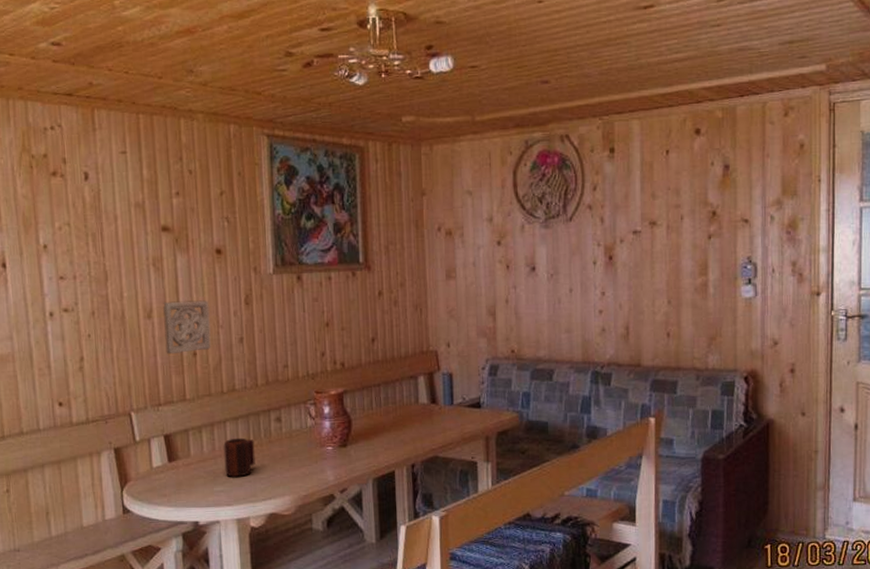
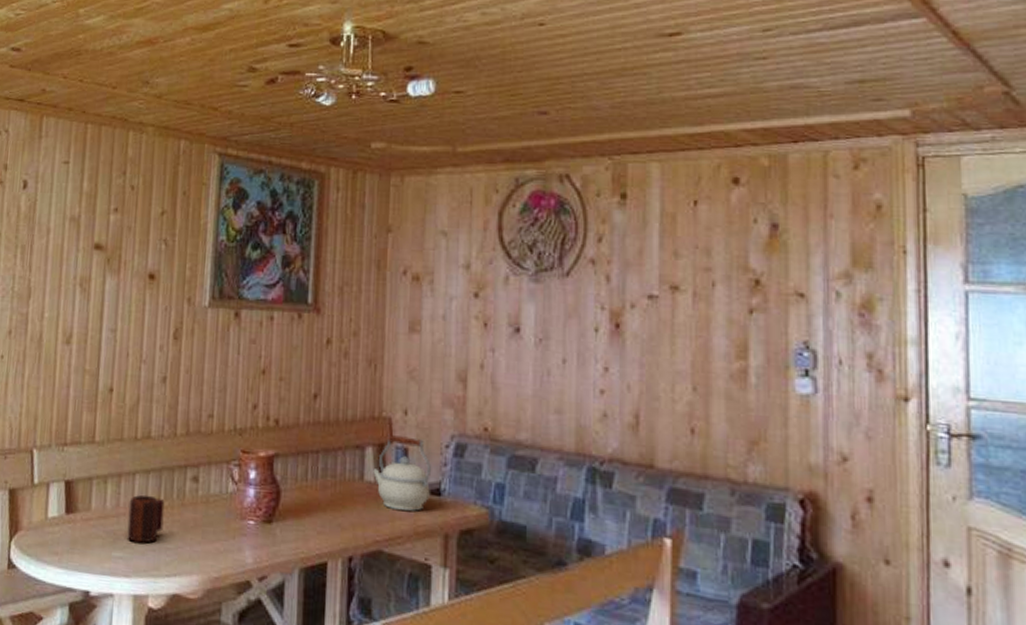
wall ornament: present [163,300,211,355] -> none [80,327,134,388]
kettle: none [425,363,473,423] -> present [373,434,432,511]

